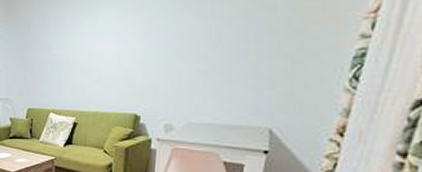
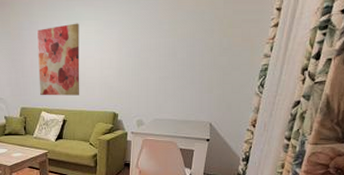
wall art: none [48,11,96,96] -> present [36,23,80,96]

